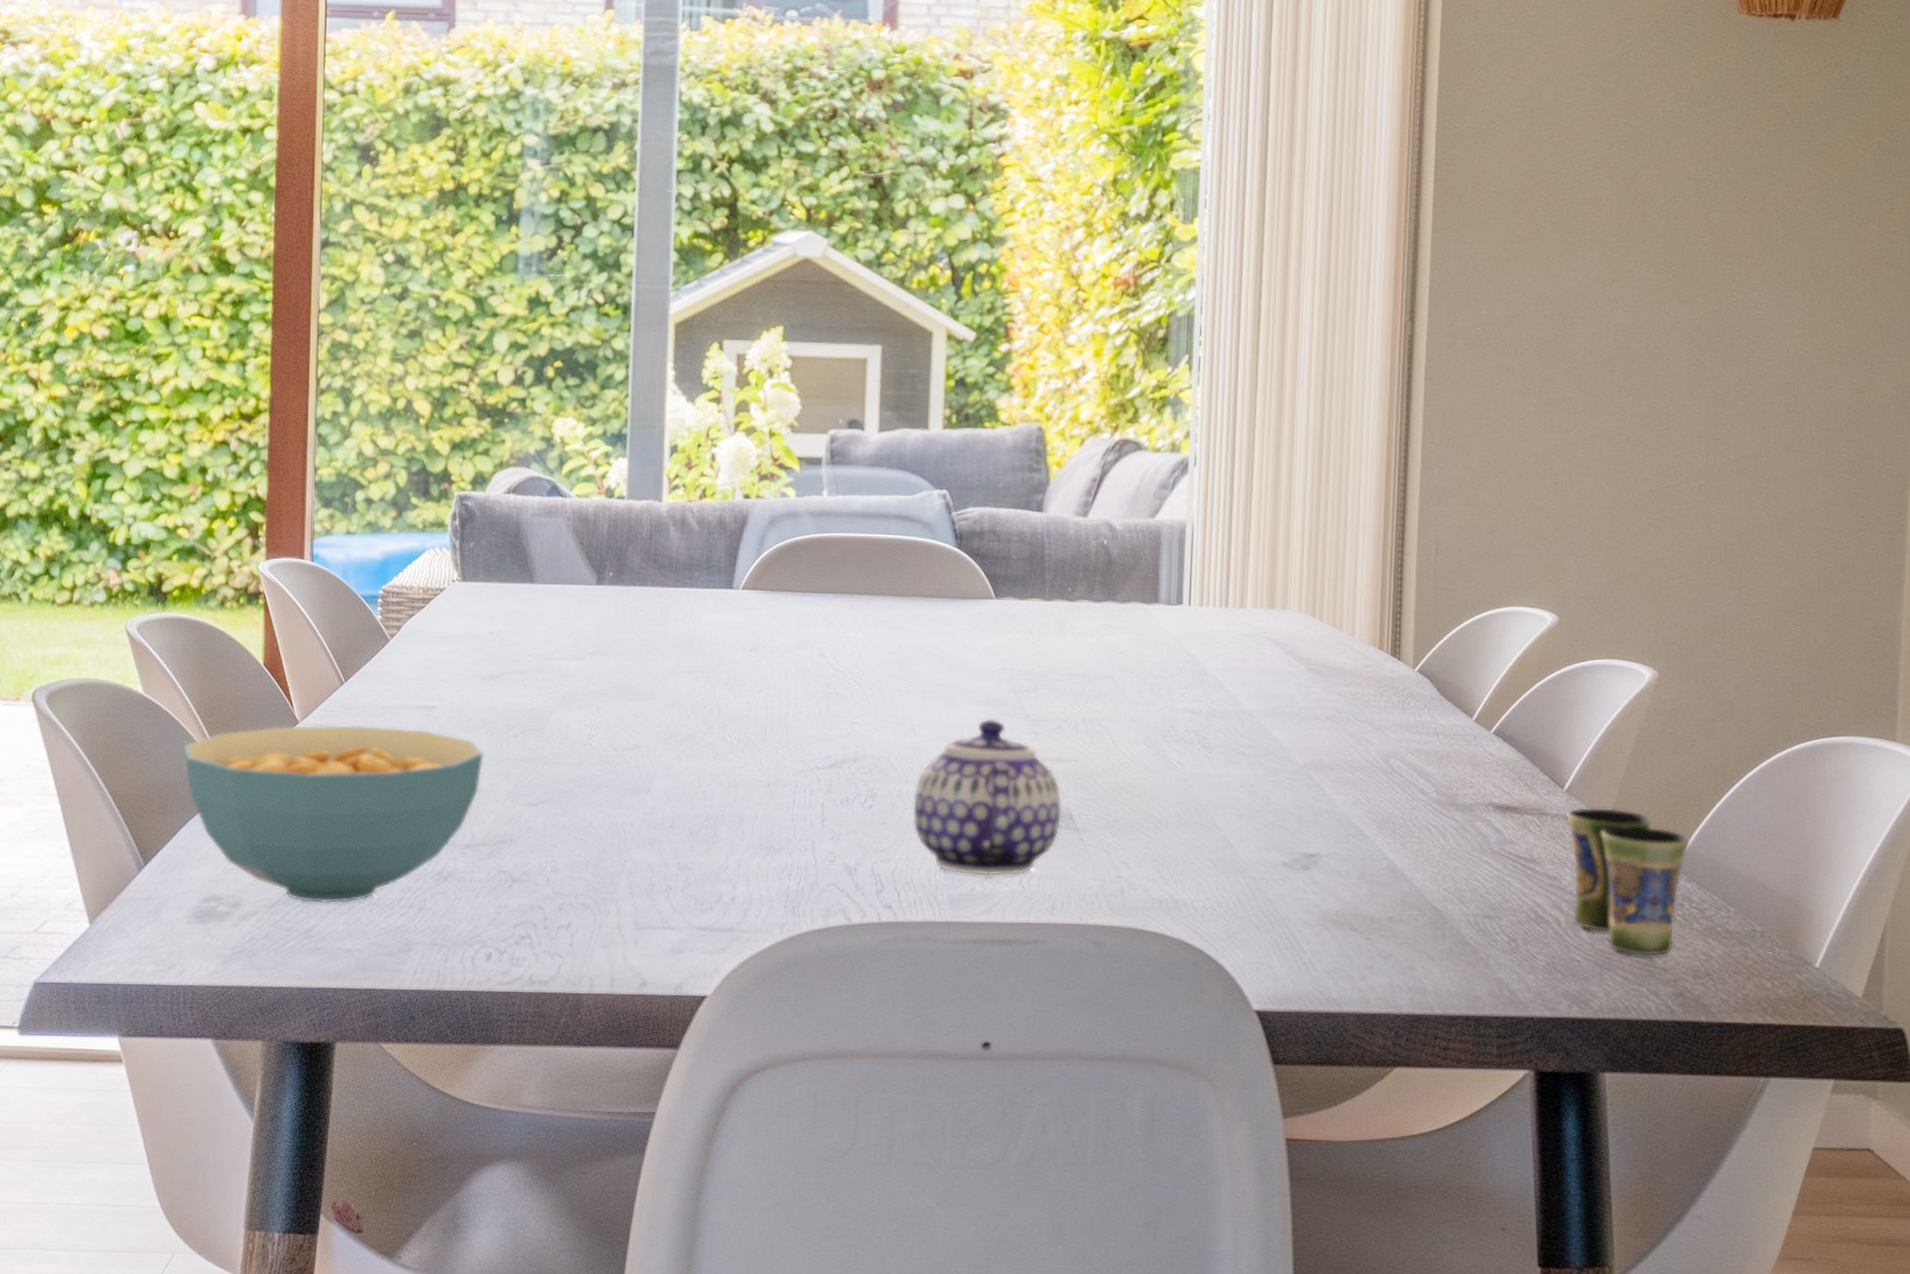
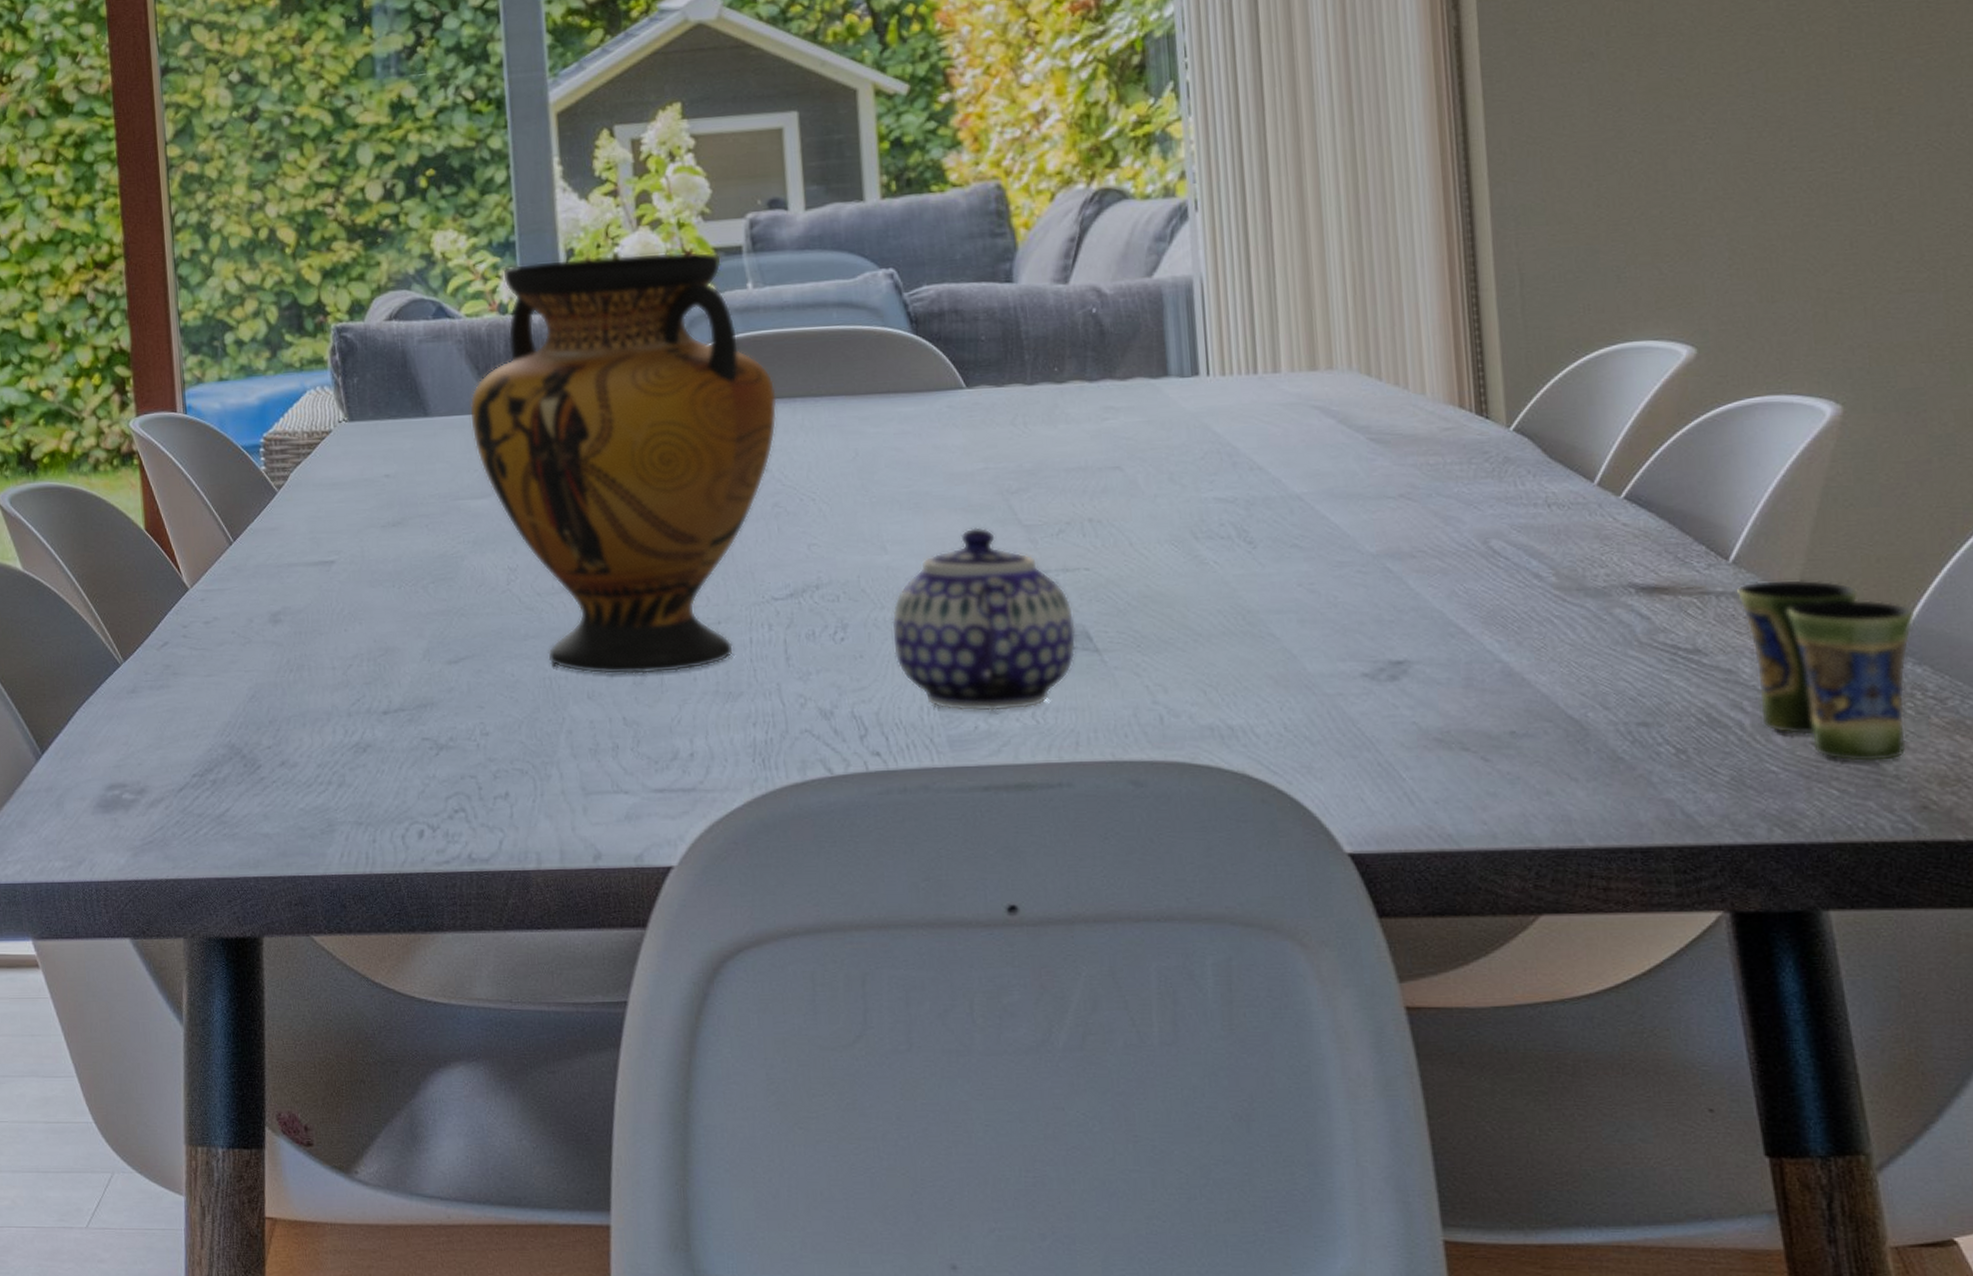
cereal bowl: present [182,724,485,904] -> none [69,586,394,786]
vase: none [570,454,838,826] -> present [469,251,778,675]

